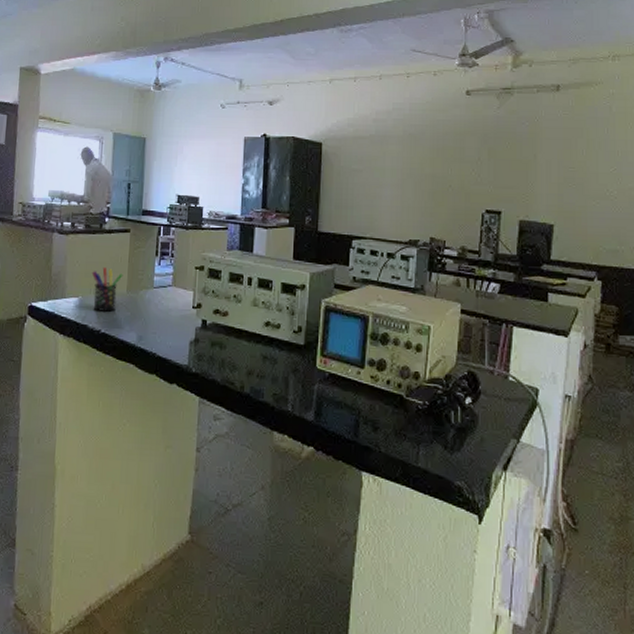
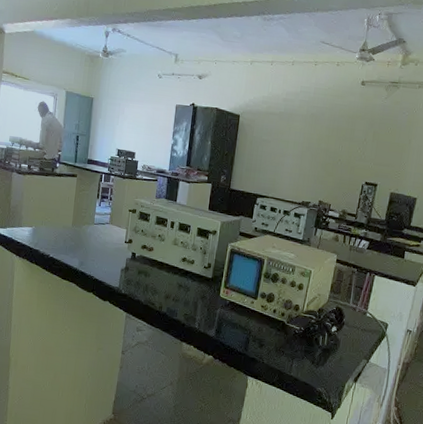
pen holder: present [91,267,123,312] -> none [43,204,70,241]

